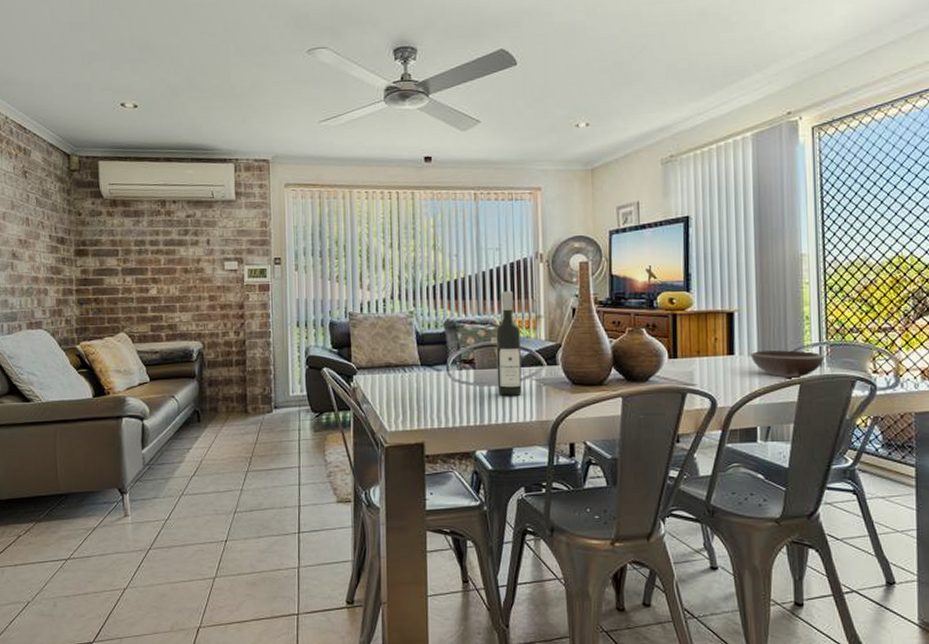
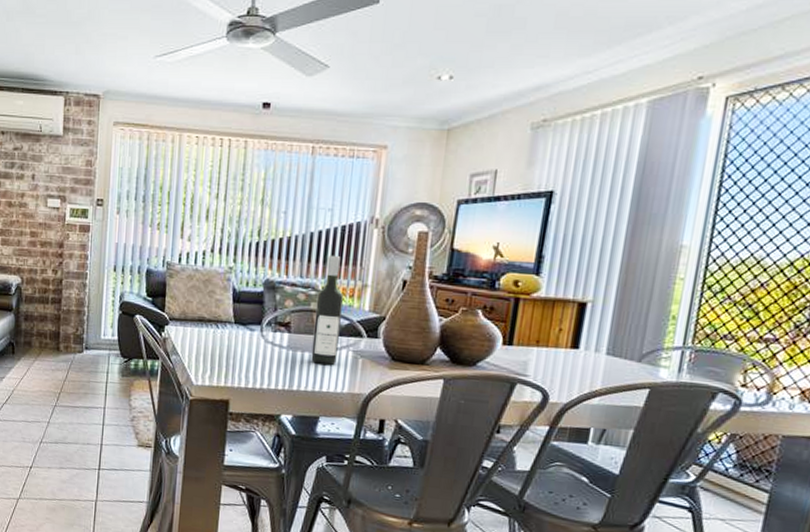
bowl: present [751,350,824,378] -> none [597,348,686,382]

